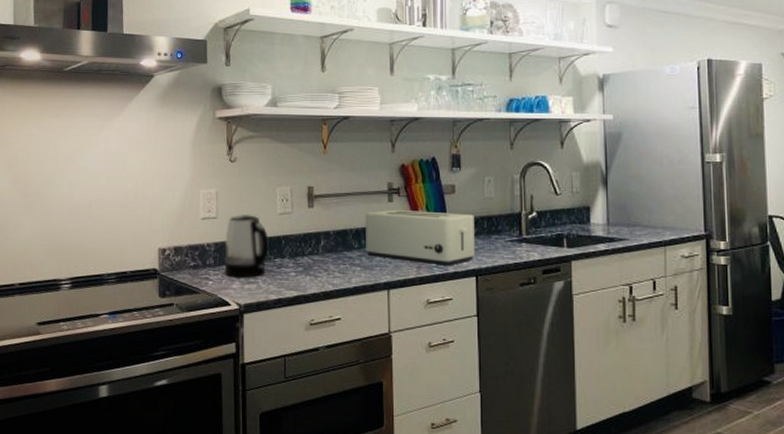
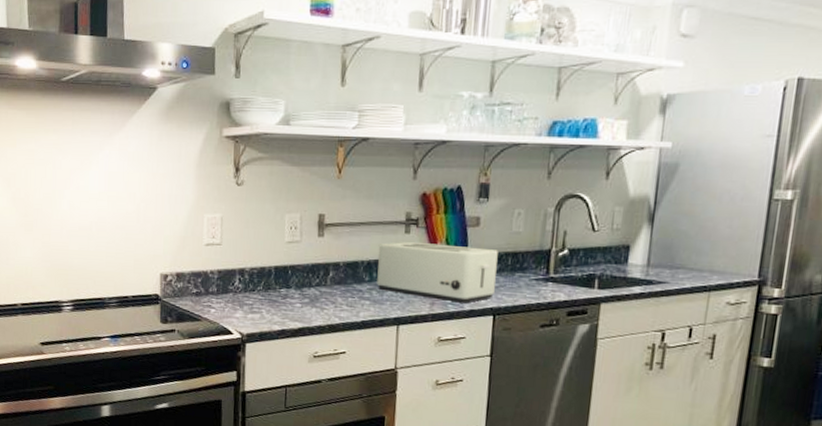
kettle: present [224,214,269,278] -> none [227,241,275,308]

